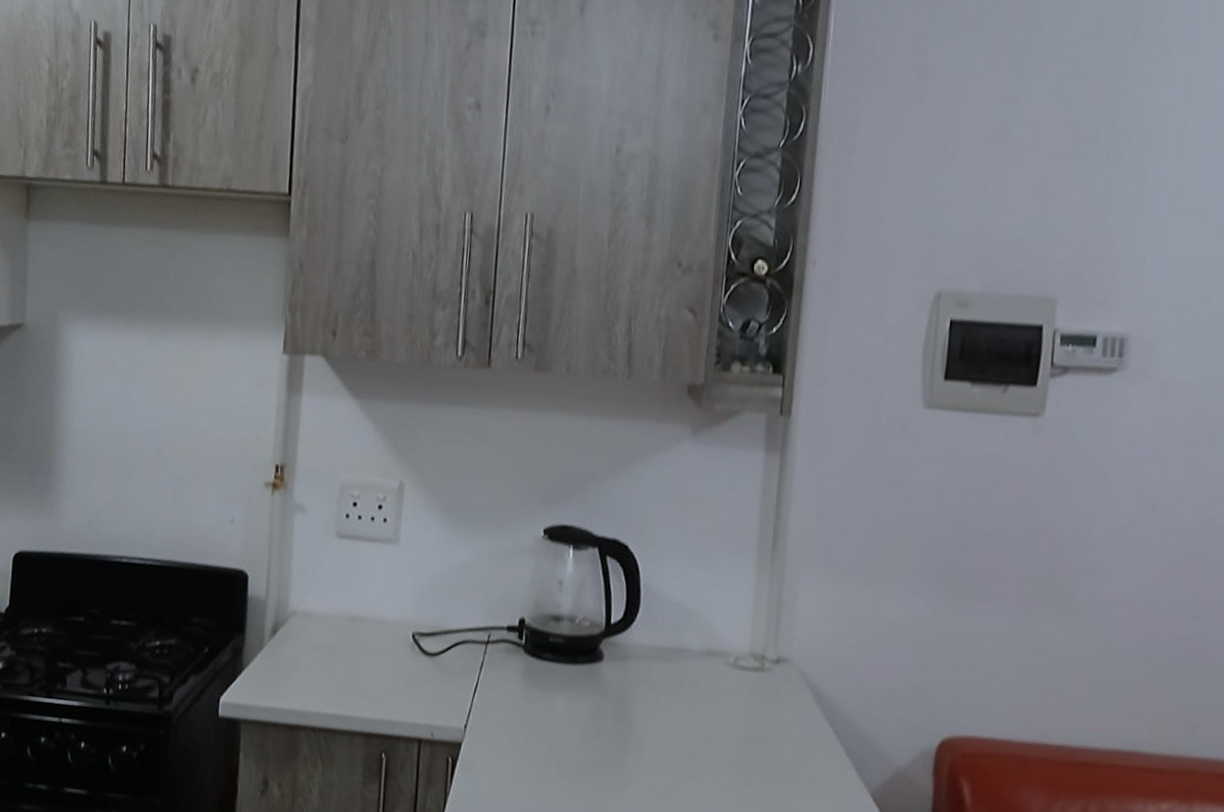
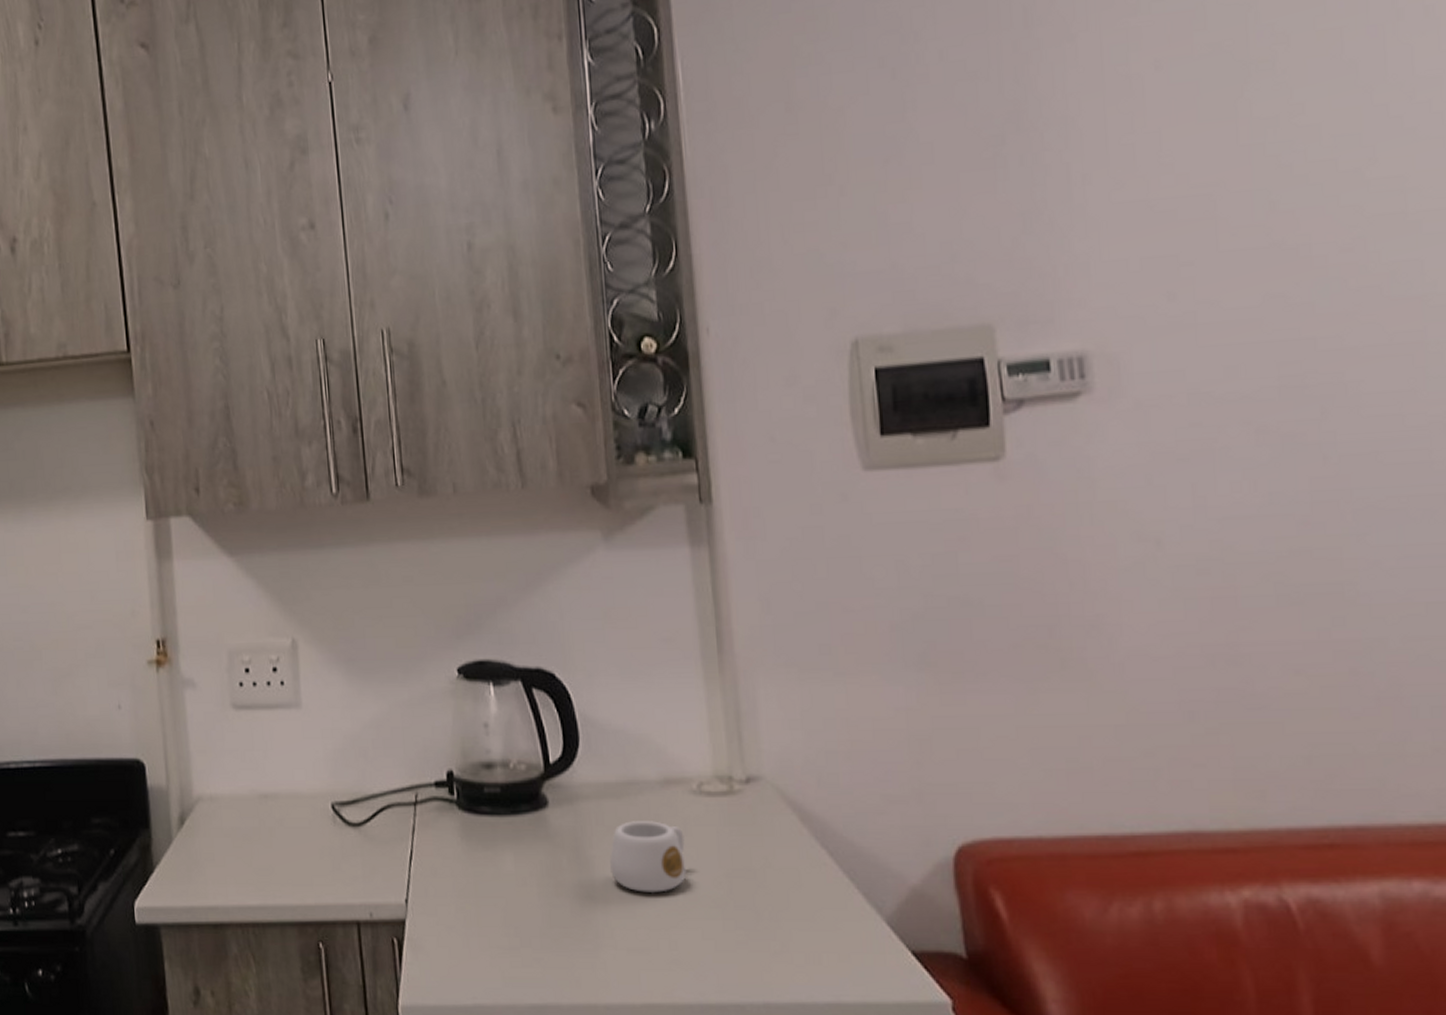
mug: none [647,682,716,747] -> present [610,821,687,893]

